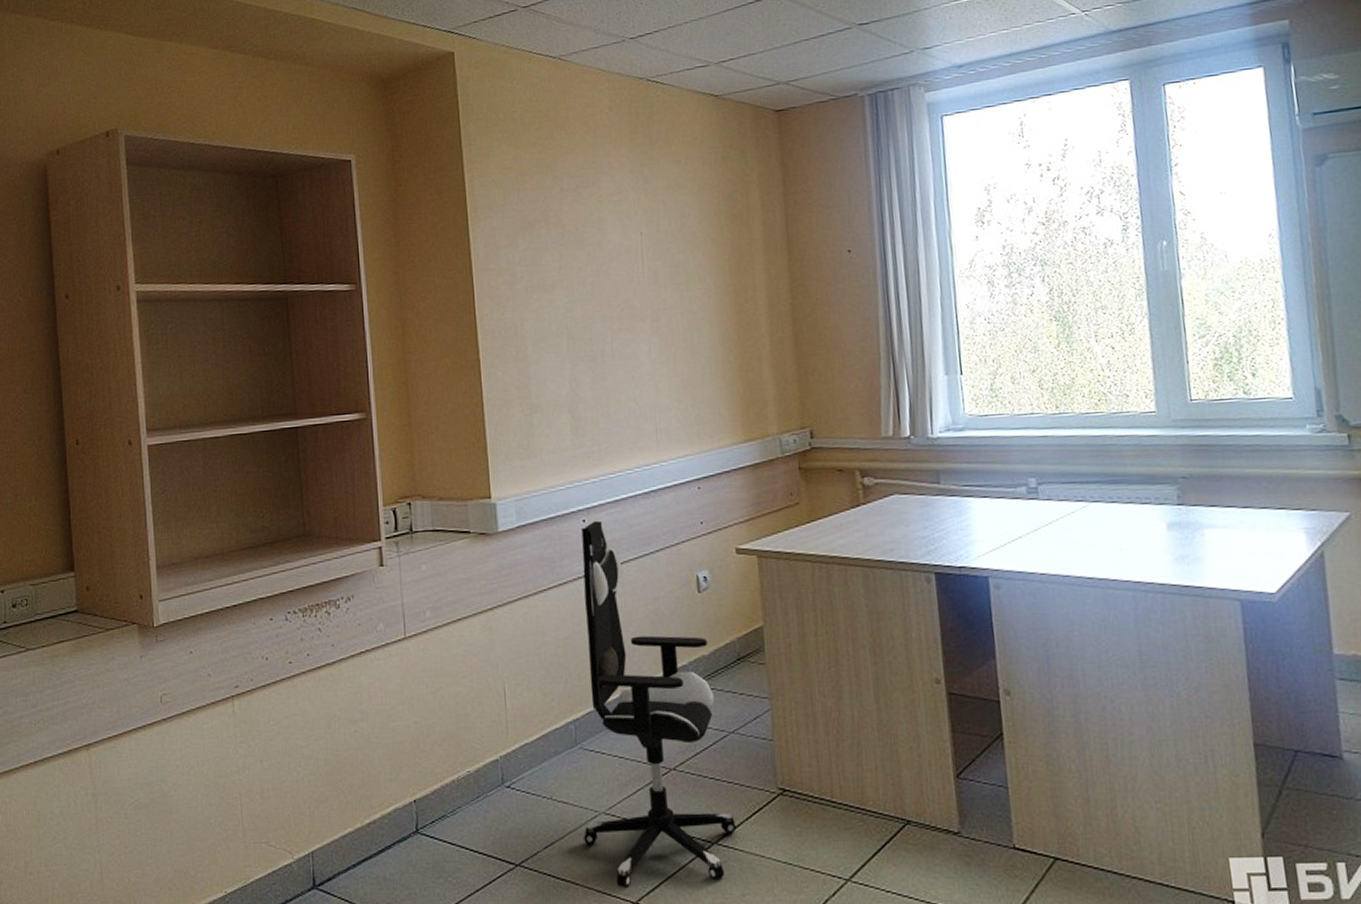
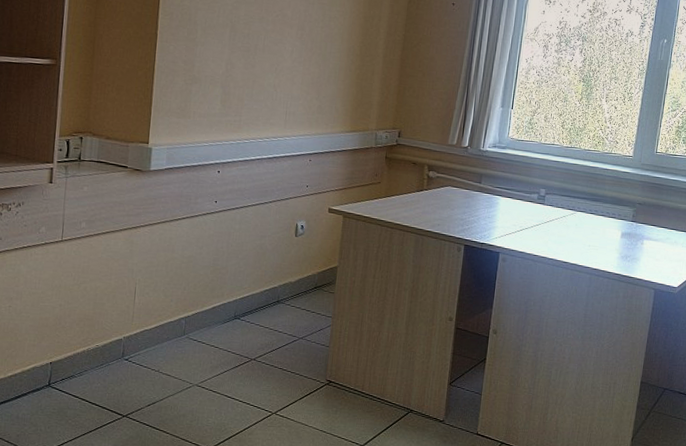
office chair: present [581,520,737,889] -> none [178,173,296,439]

